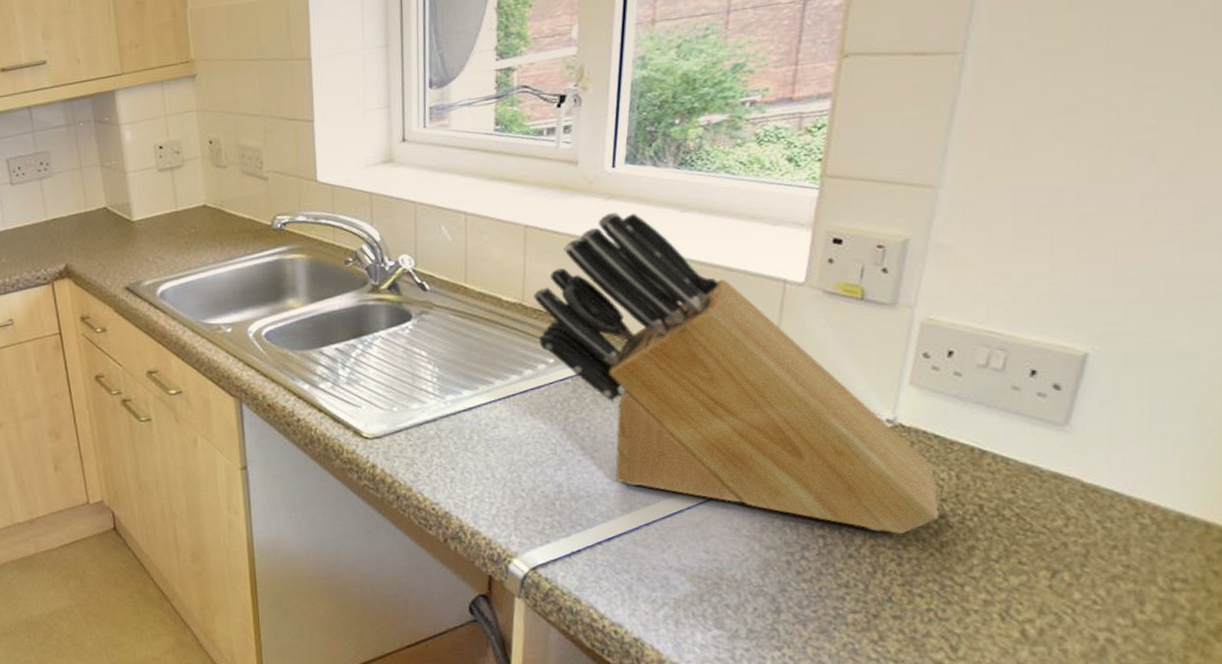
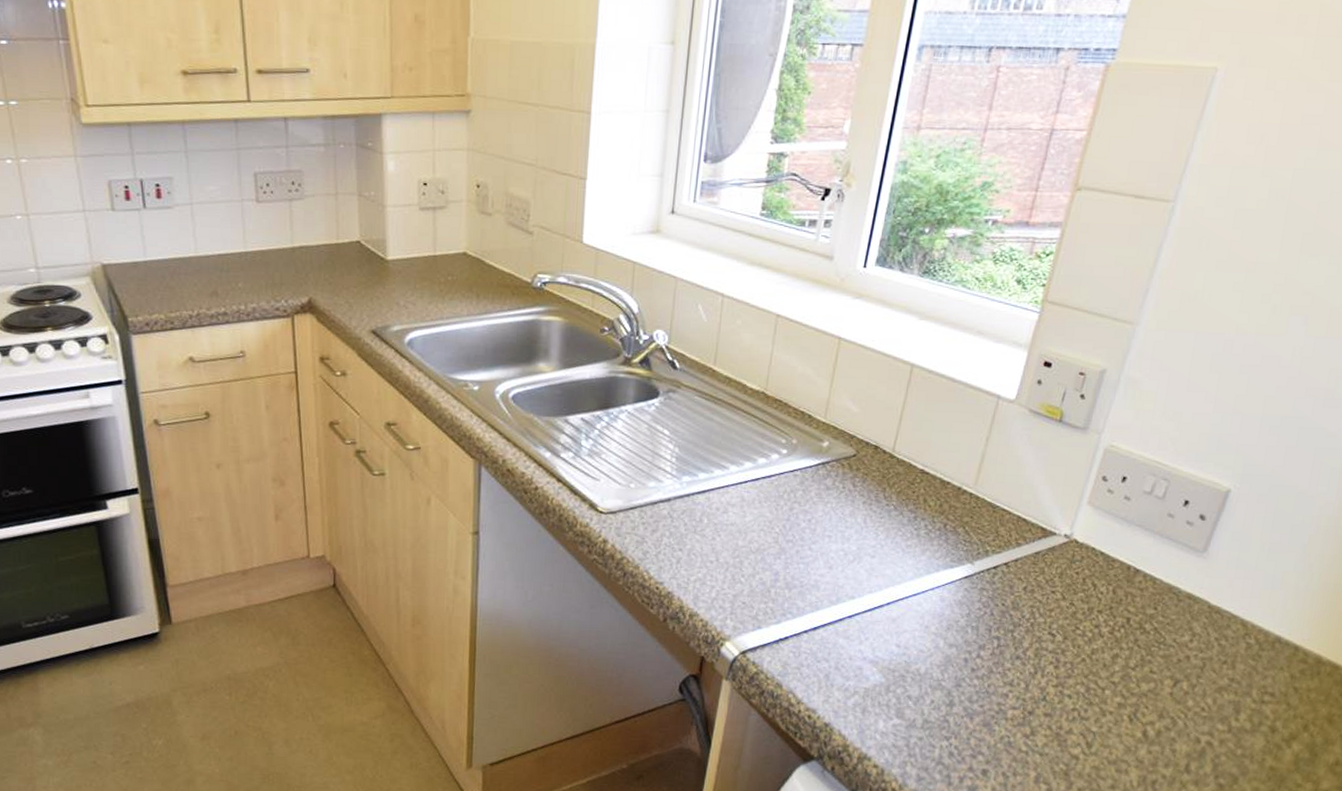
knife block: present [534,213,939,534] -> none [776,312,1097,640]

